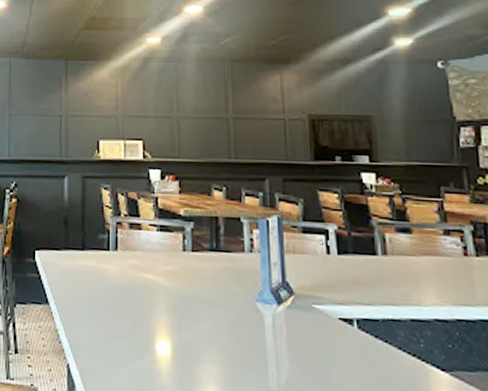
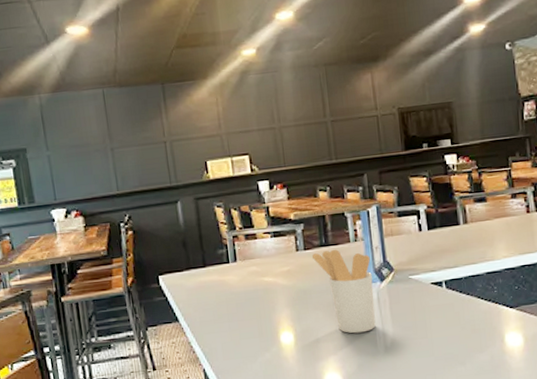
utensil holder: none [201,256,269,362] -> present [312,249,376,334]

